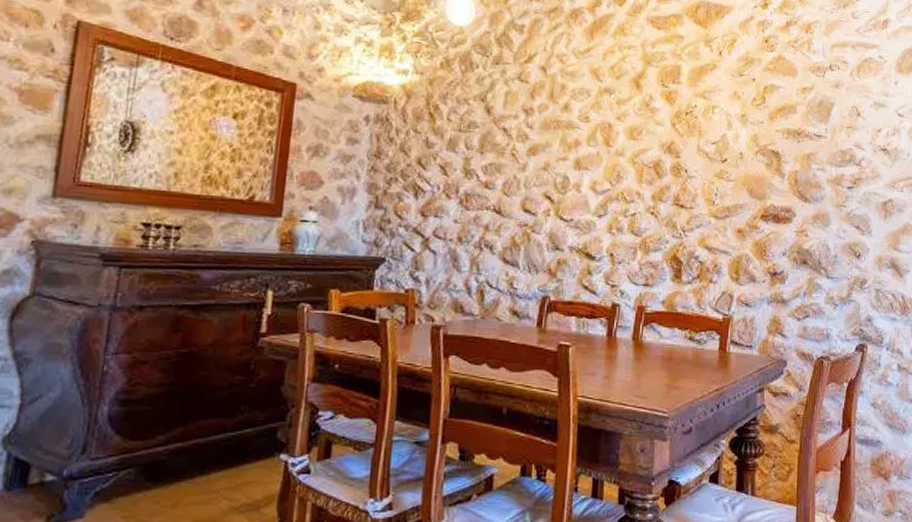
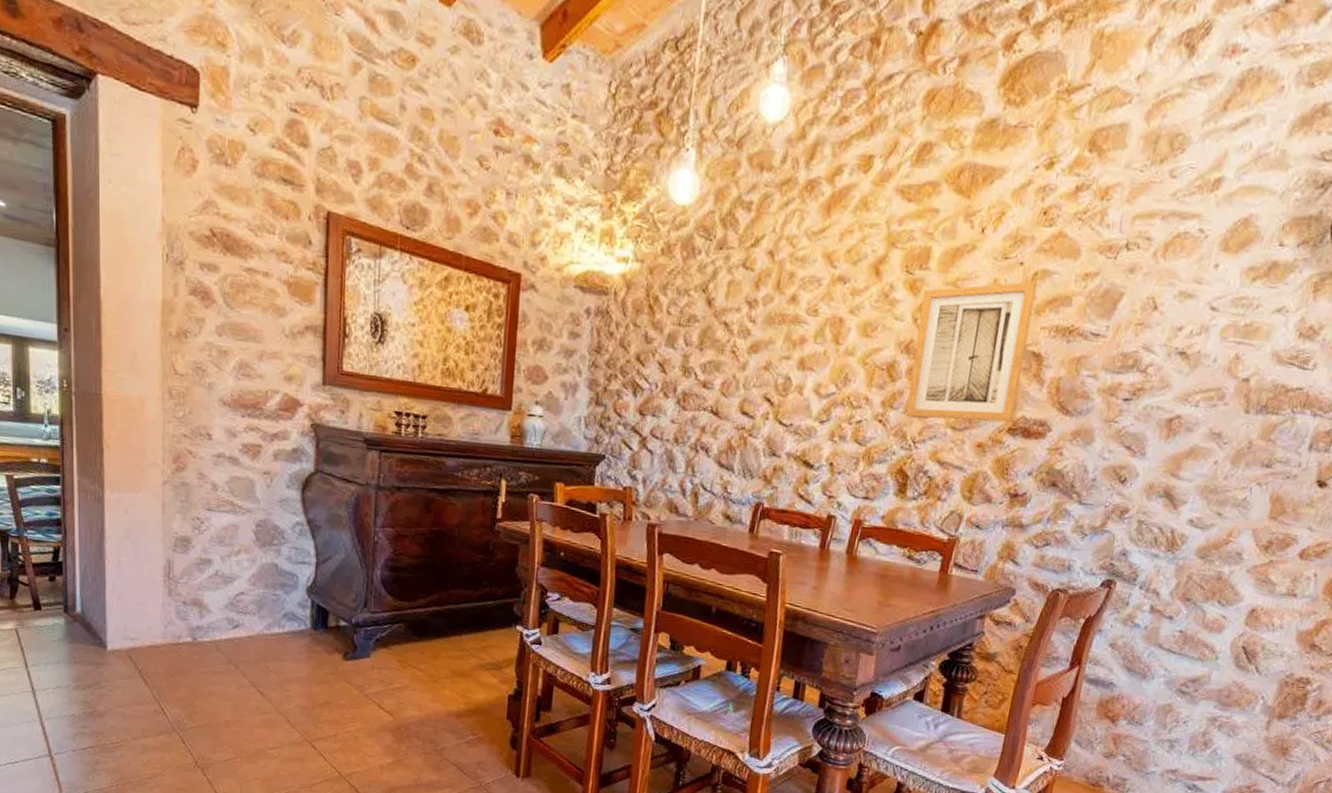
wall art: none [673,94,768,210] -> present [905,281,1038,422]

